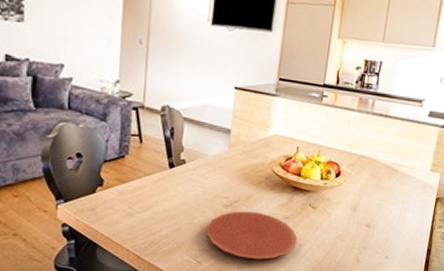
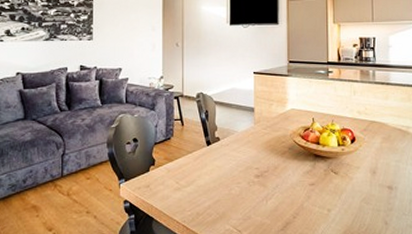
plate: present [206,211,298,260] -> none [243,180,325,226]

